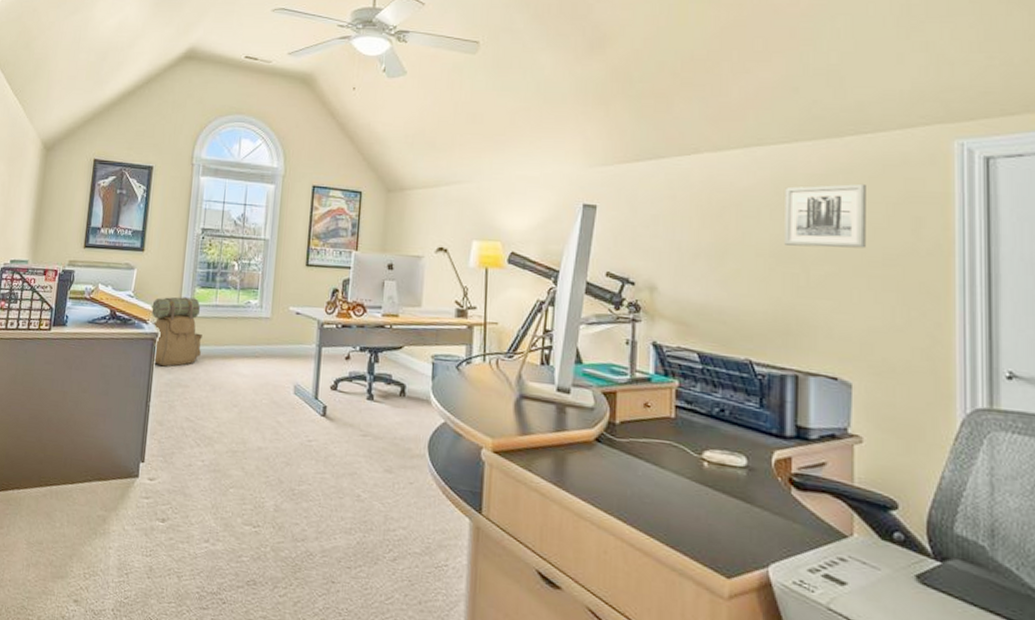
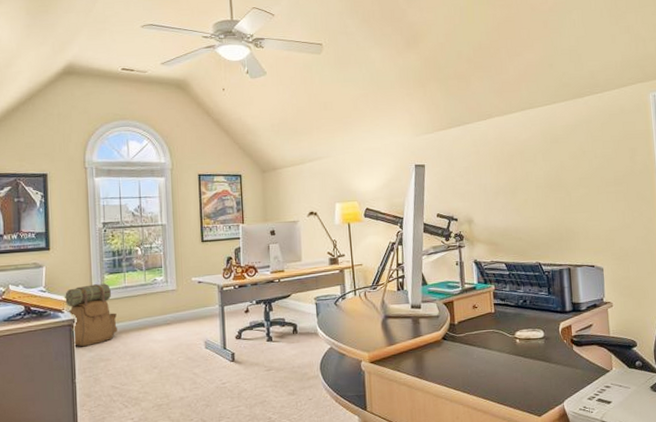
wall art: present [784,183,866,249] -> none [550,129,604,178]

